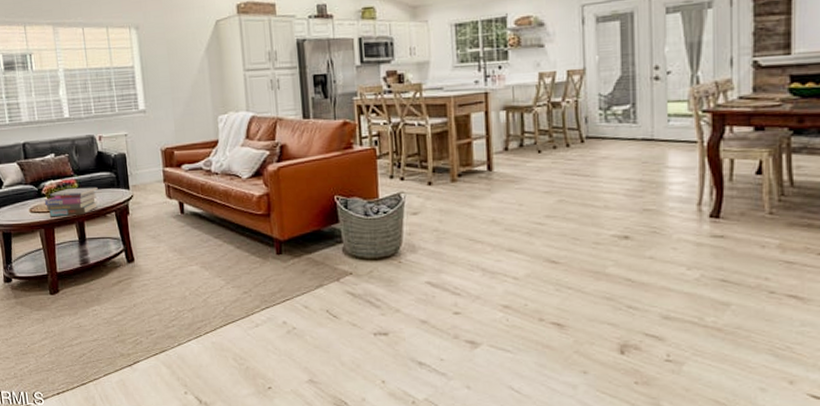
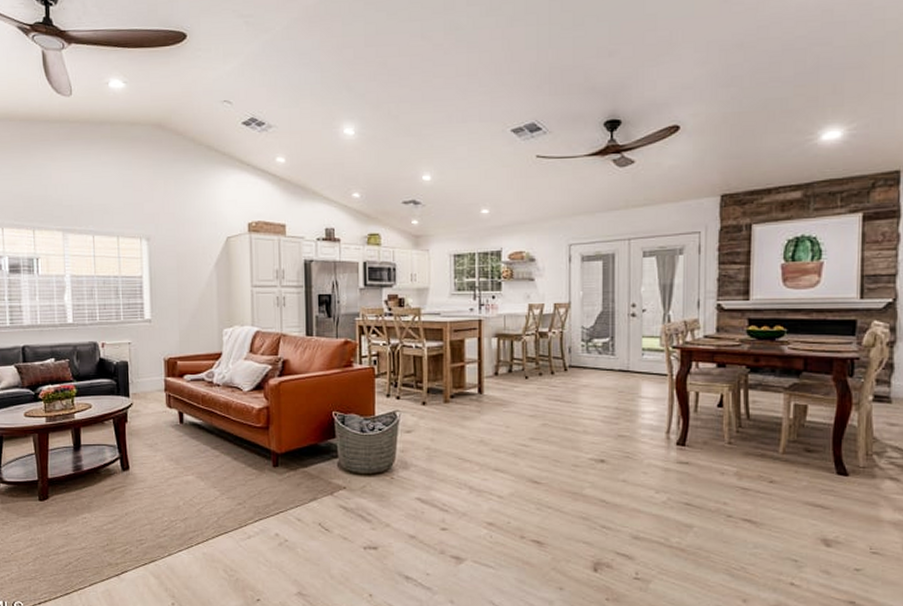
books: present [45,187,98,216] -> none [41,393,97,421]

